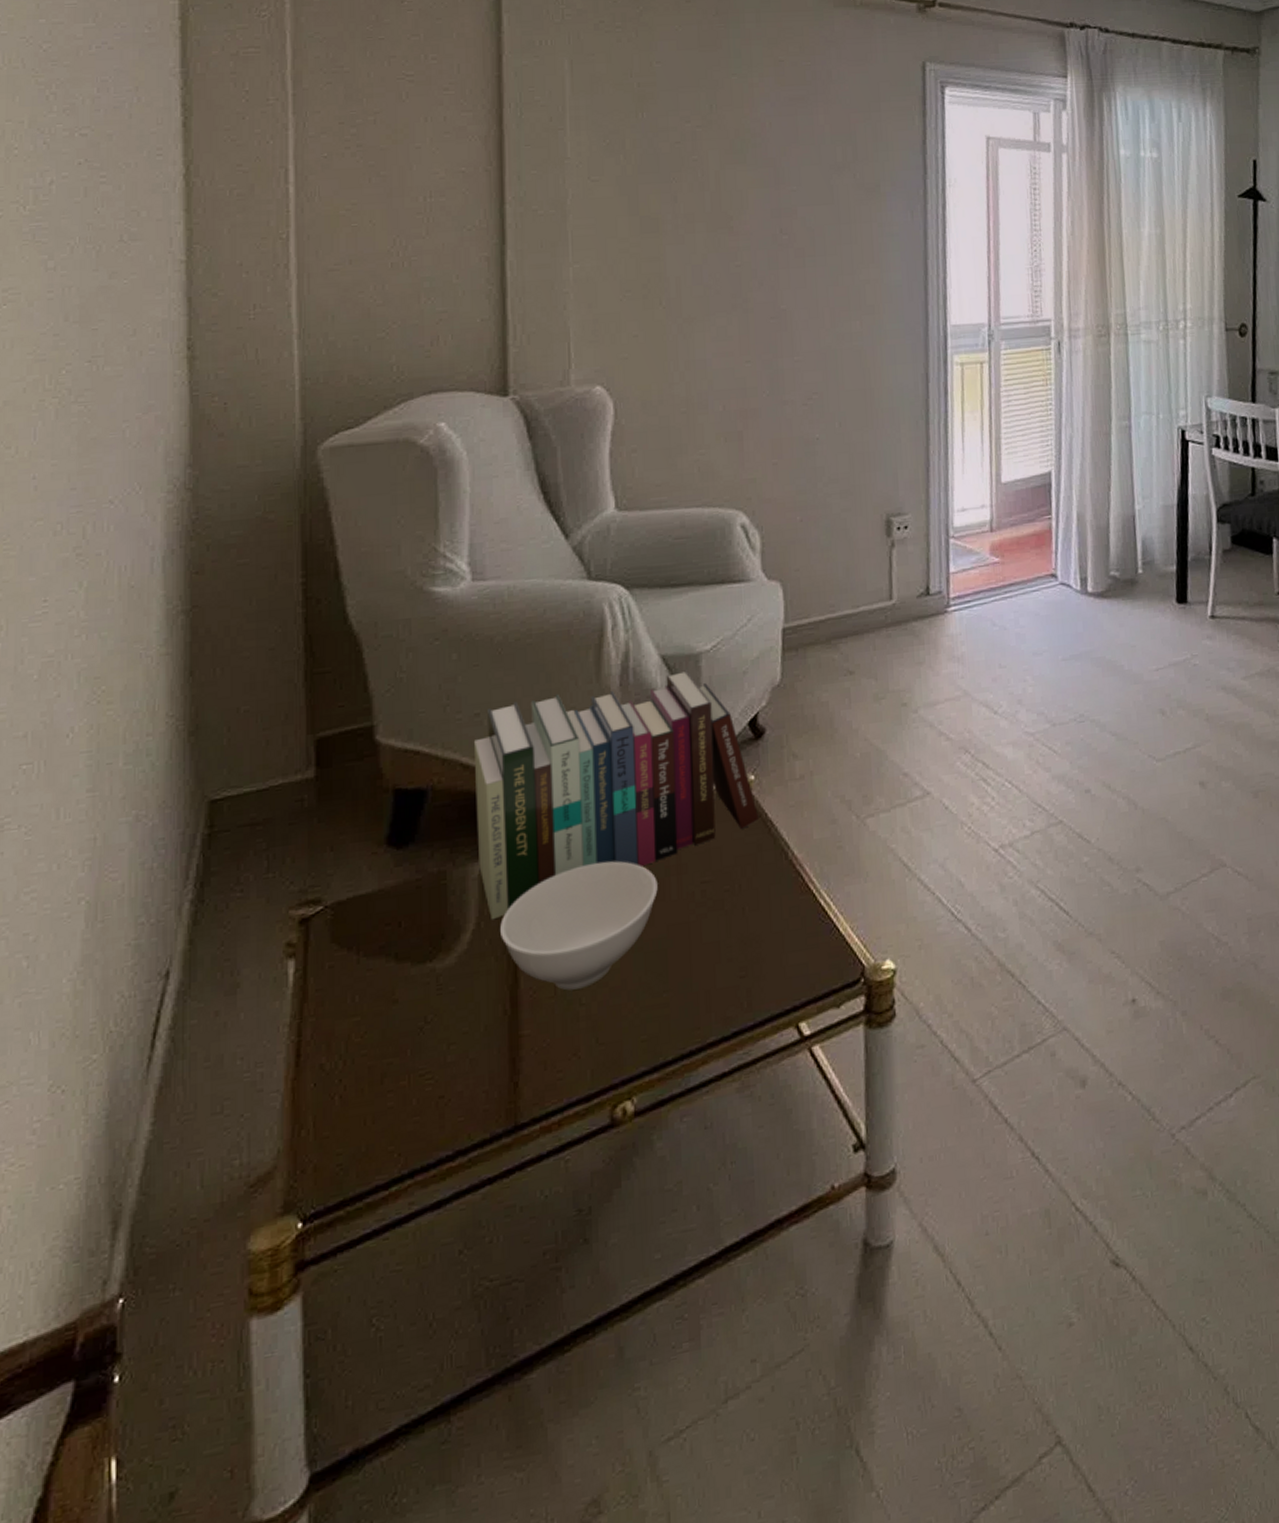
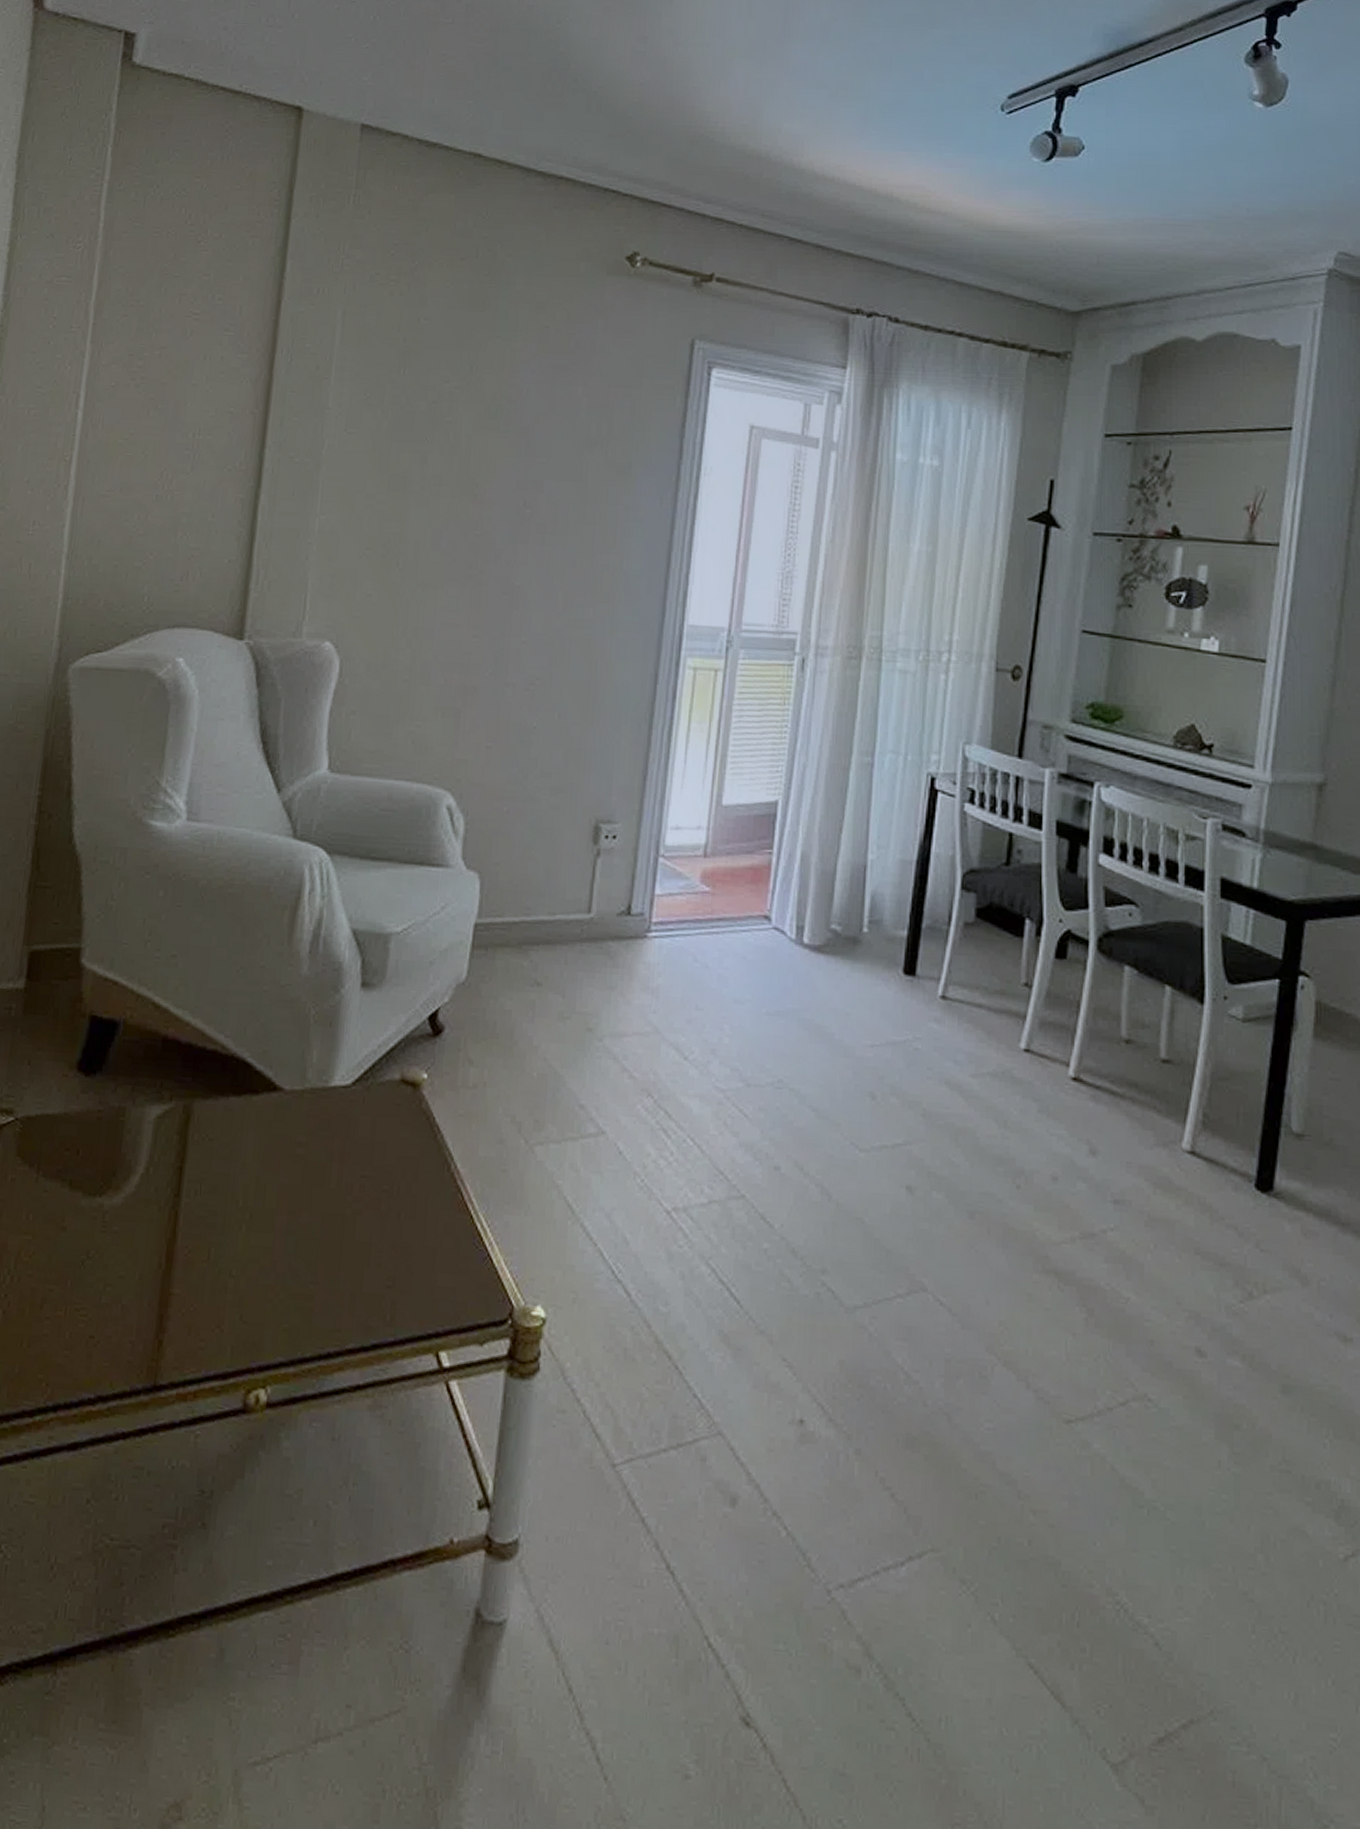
books: present [473,670,760,920] -> none [155,949,427,1168]
bowl: present [500,861,658,991] -> none [166,1131,319,1260]

